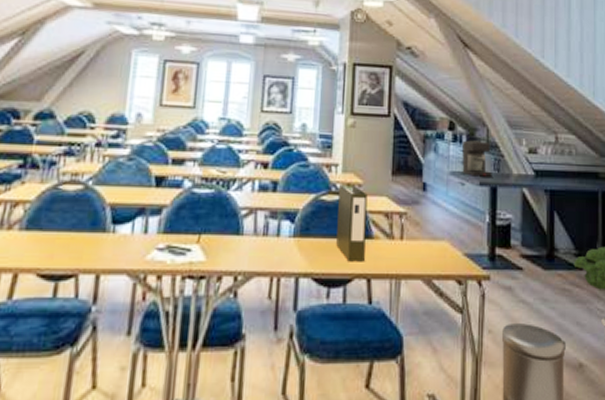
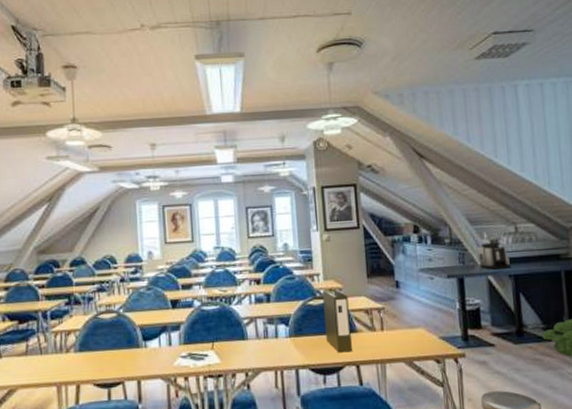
coffee maker: present [462,140,492,178] -> none [428,239,458,272]
printer: none [503,150,548,182] -> present [468,242,511,270]

